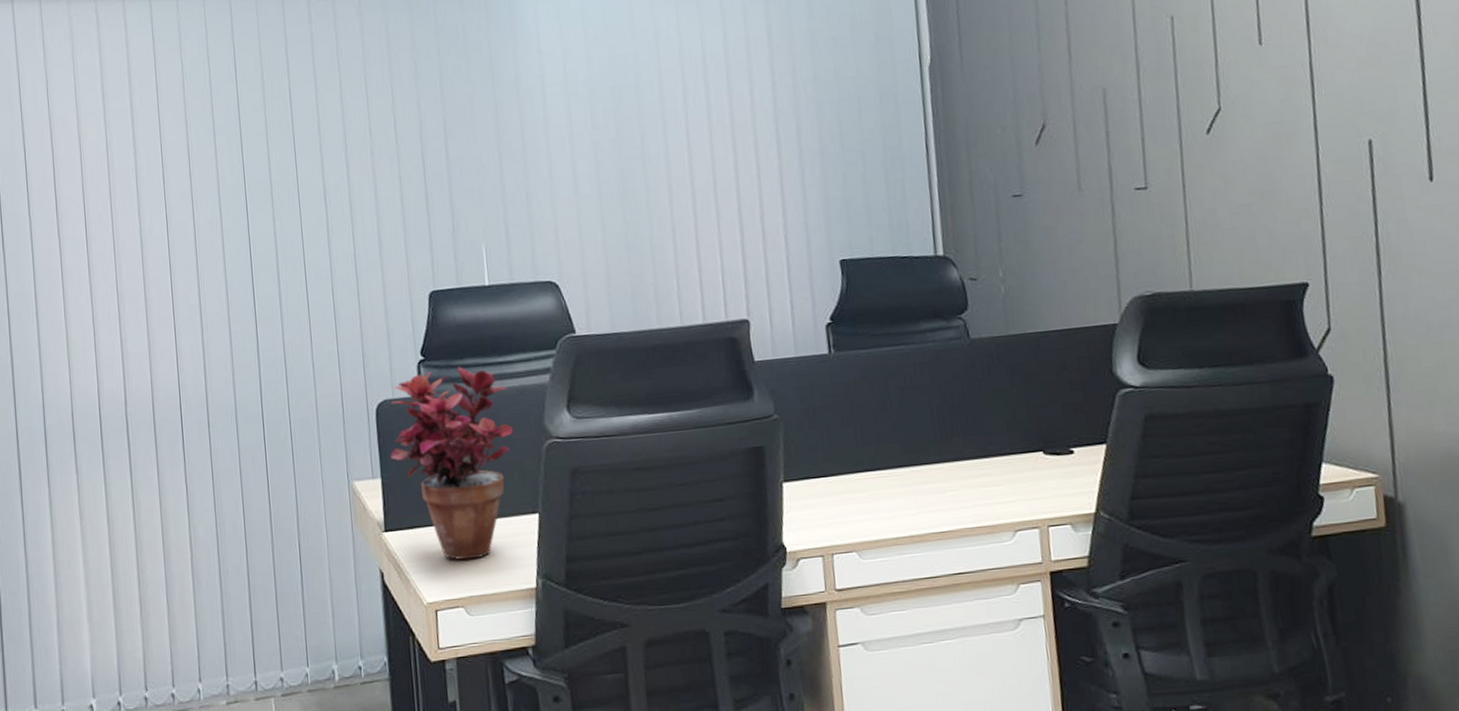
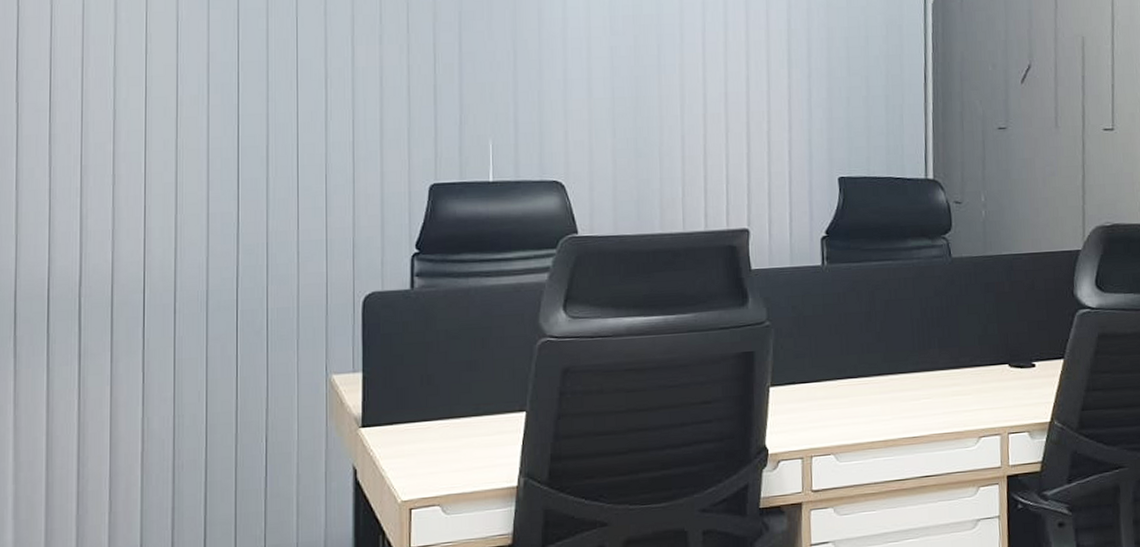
potted plant: present [390,366,513,560] -> none [374,261,506,458]

